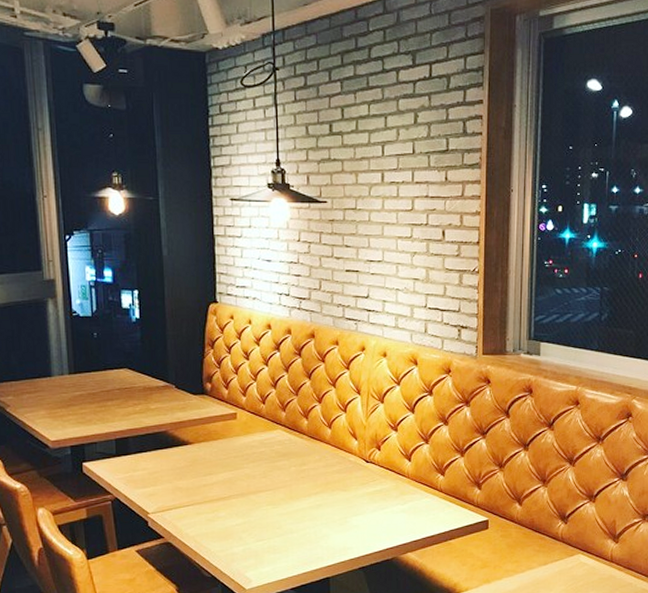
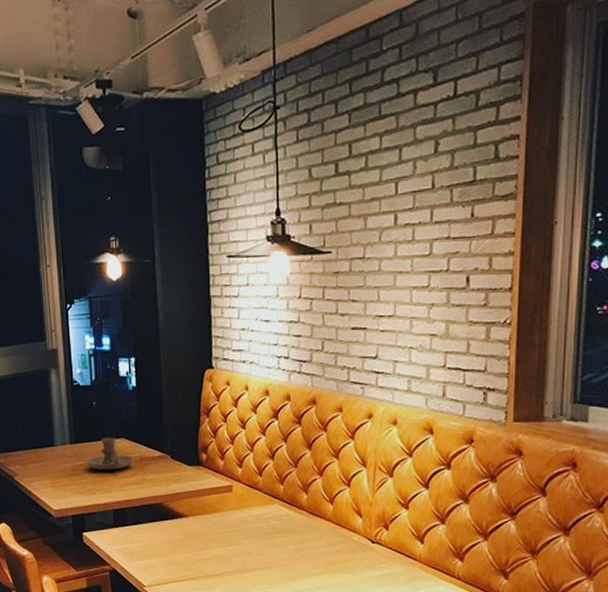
candle holder: none [87,367,136,400] -> present [87,437,133,470]

